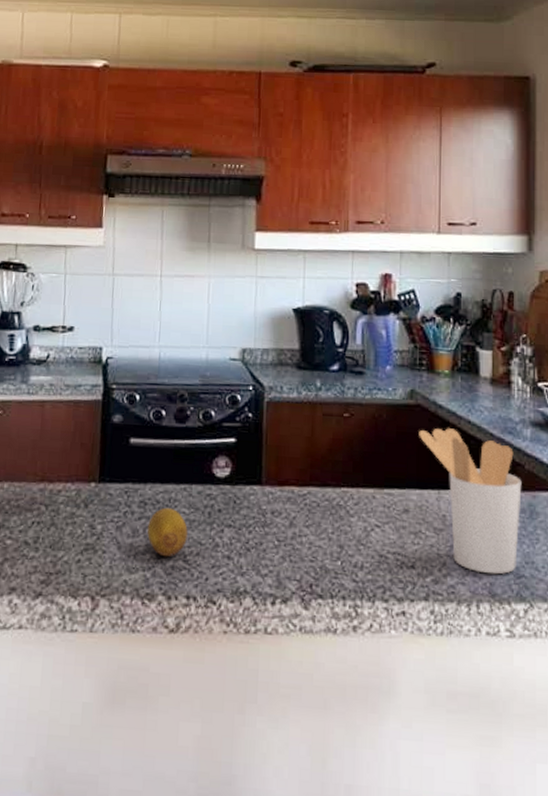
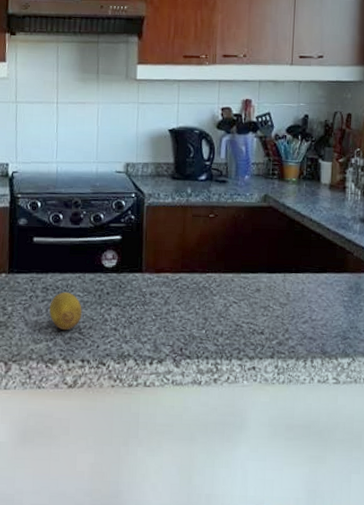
utensil holder: present [419,428,522,575] -> none [270,225,351,337]

